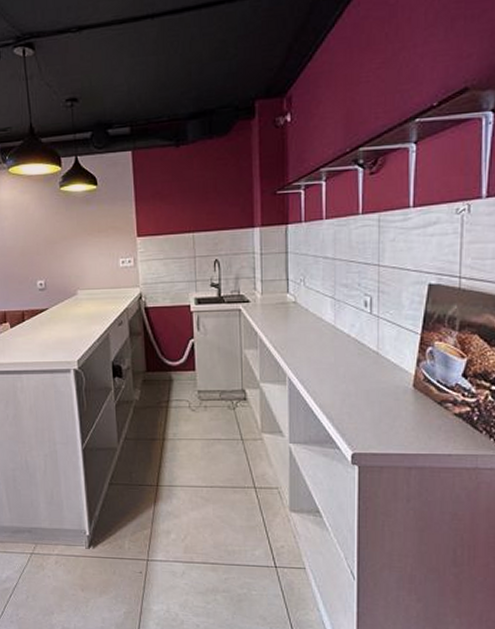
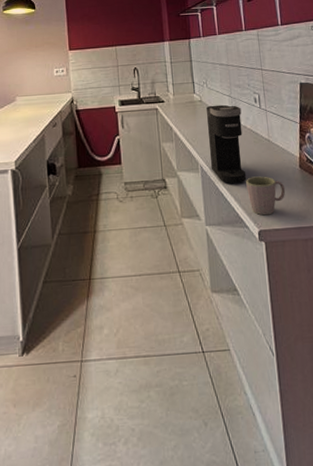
coffee maker: none [302,307,346,401] -> present [206,104,247,184]
mug: none [343,394,392,438] -> present [246,176,286,216]

